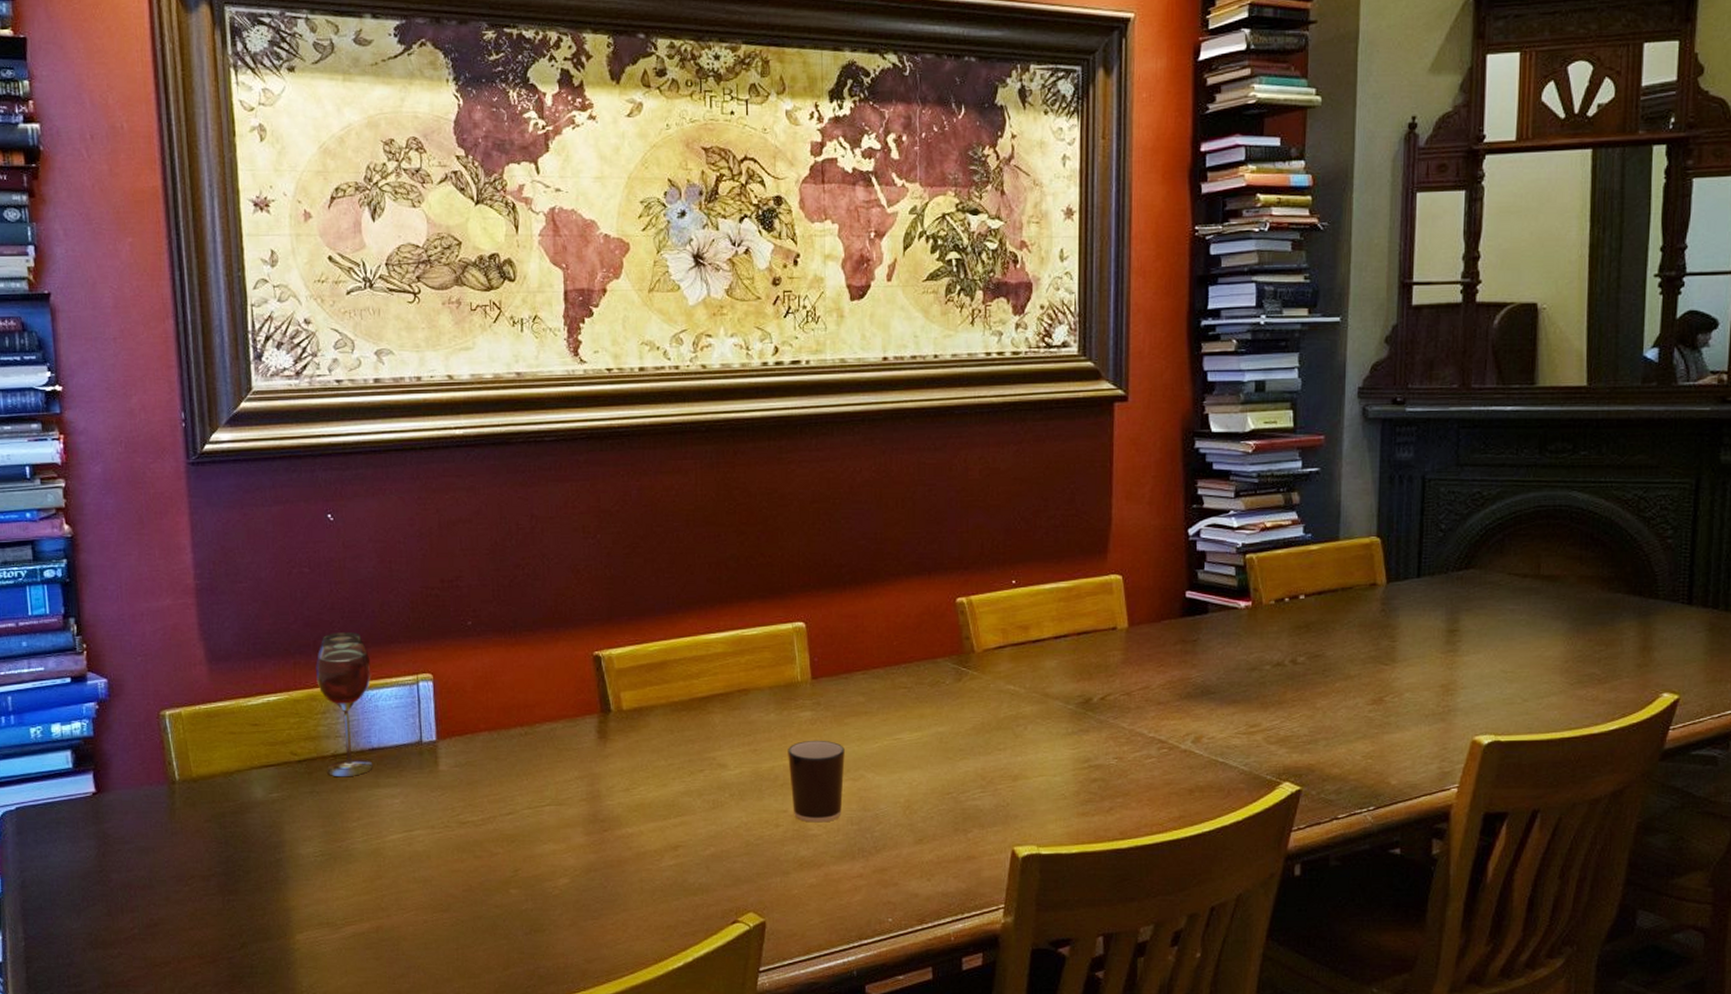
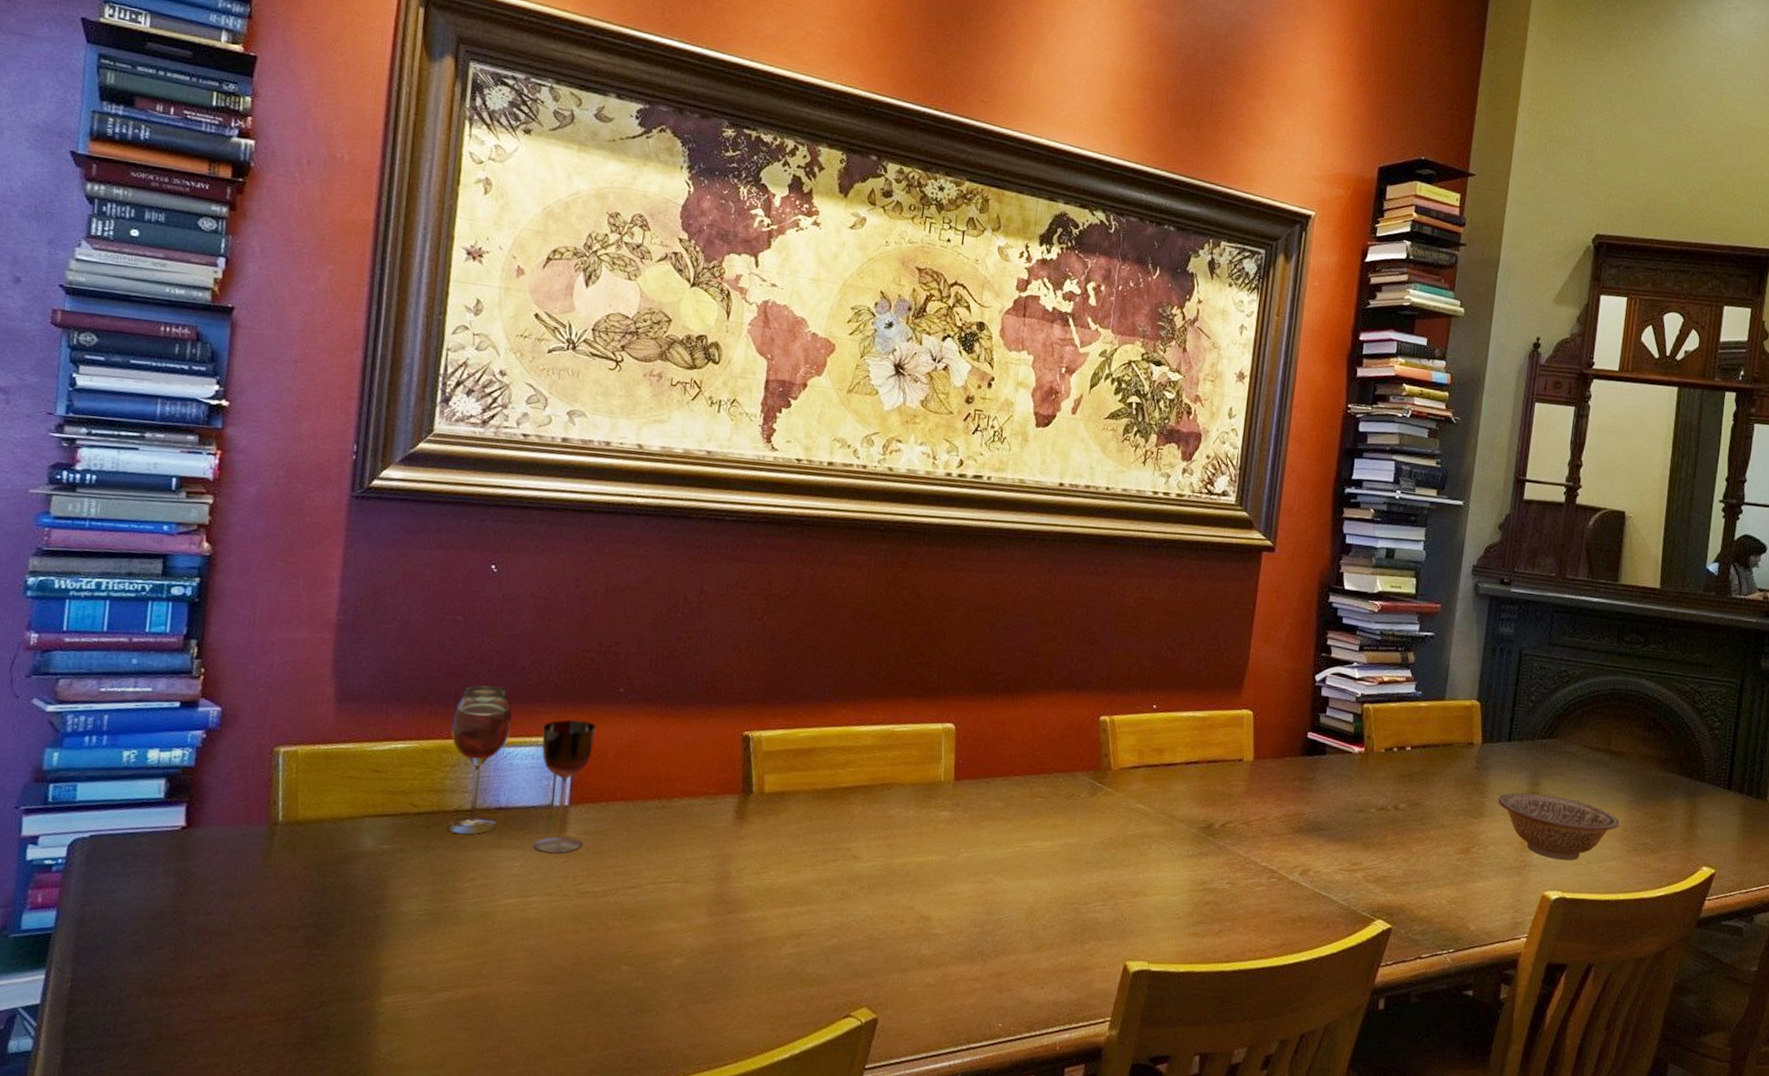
wineglass: none [401,657,456,787] -> present [532,719,597,853]
mug: present [788,740,845,823] -> none [919,839,977,923]
decorative bowl: none [1411,631,1558,701] -> present [1498,792,1620,861]

